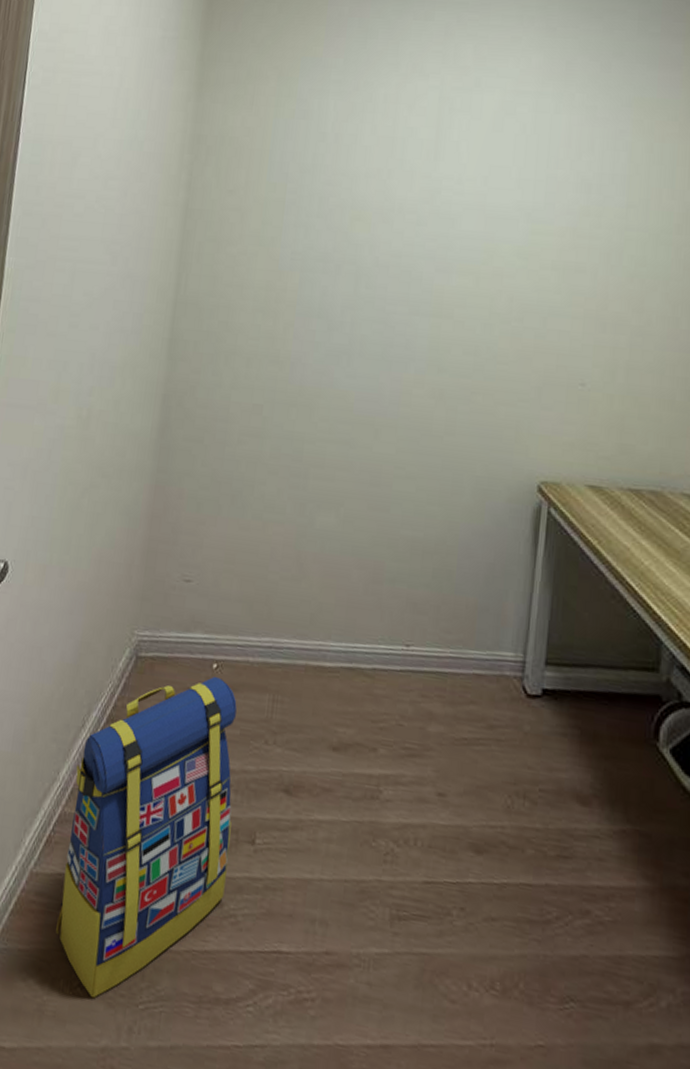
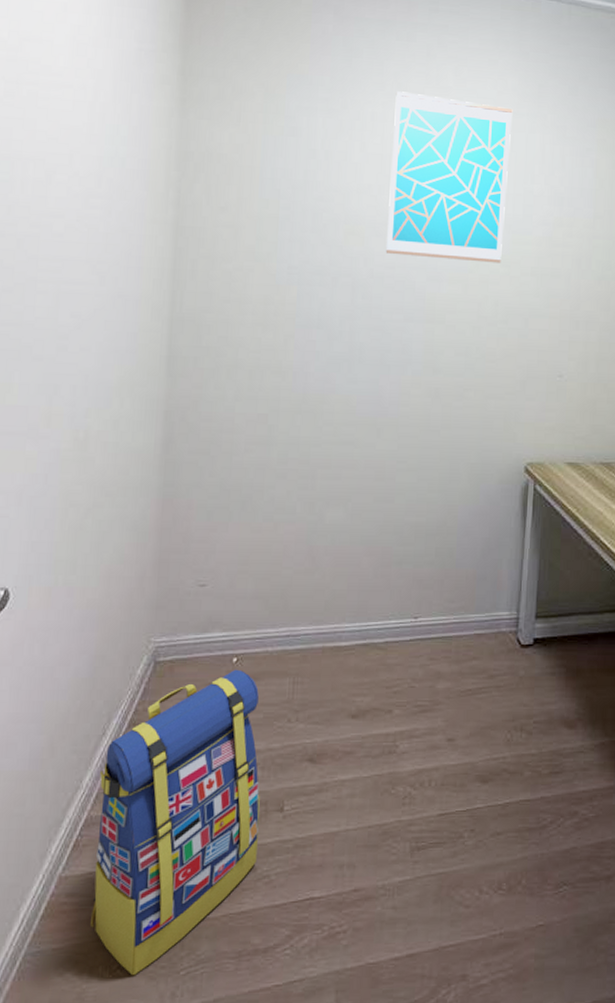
wall art: none [392,72,537,255] -> present [385,91,513,263]

